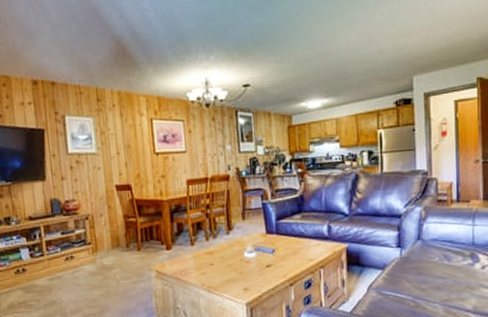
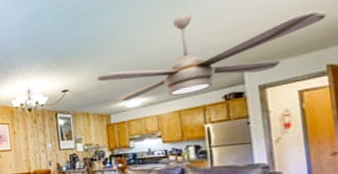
ceiling fan: none [279,11,481,102] -> present [96,9,327,102]

